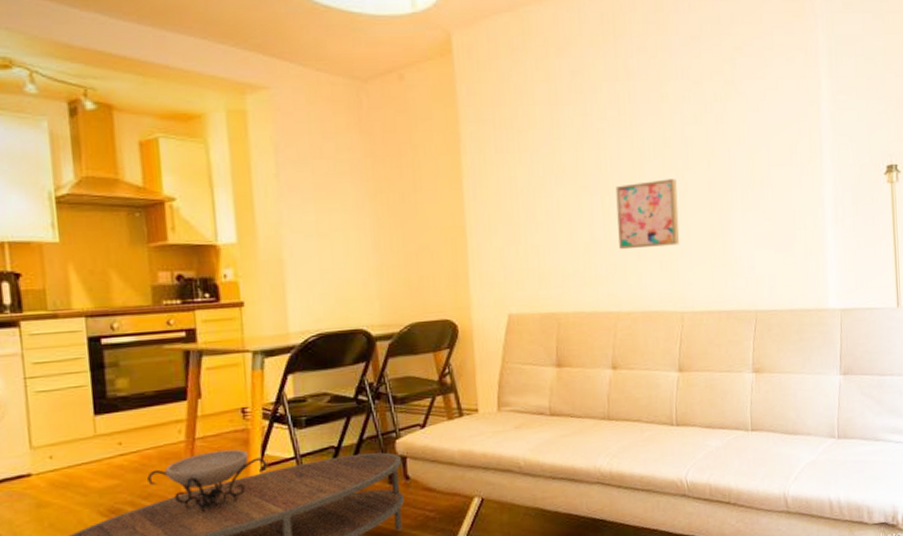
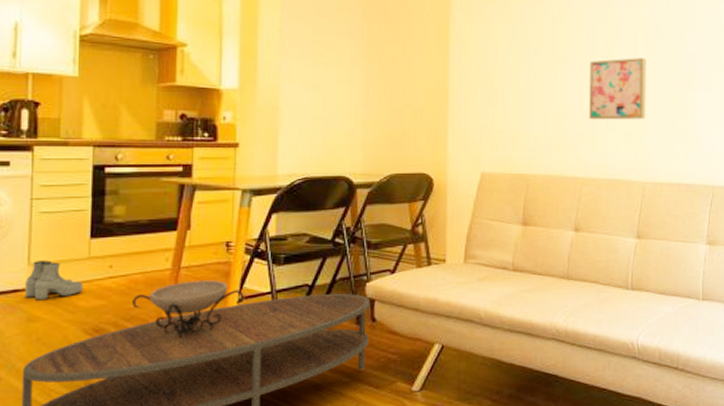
boots: none [29,442,93,486] -> present [25,260,83,301]

